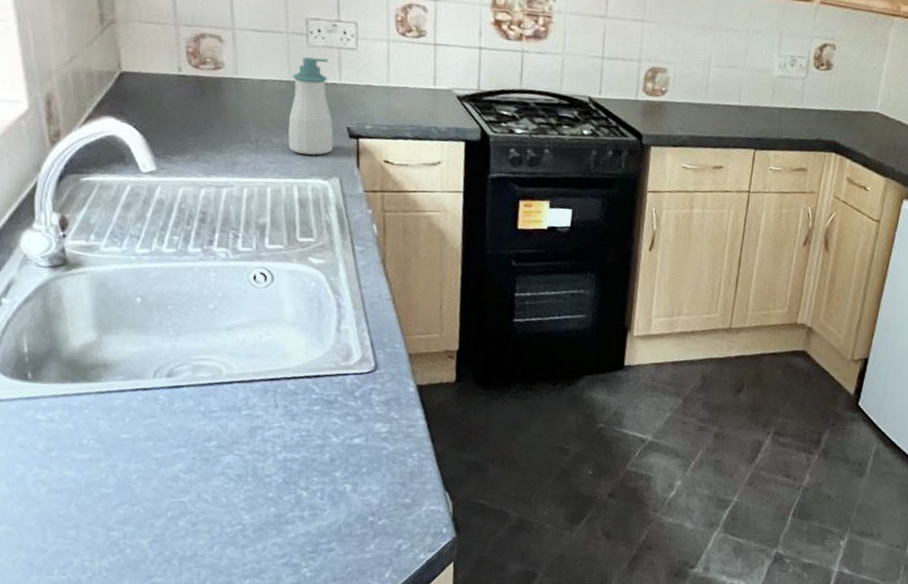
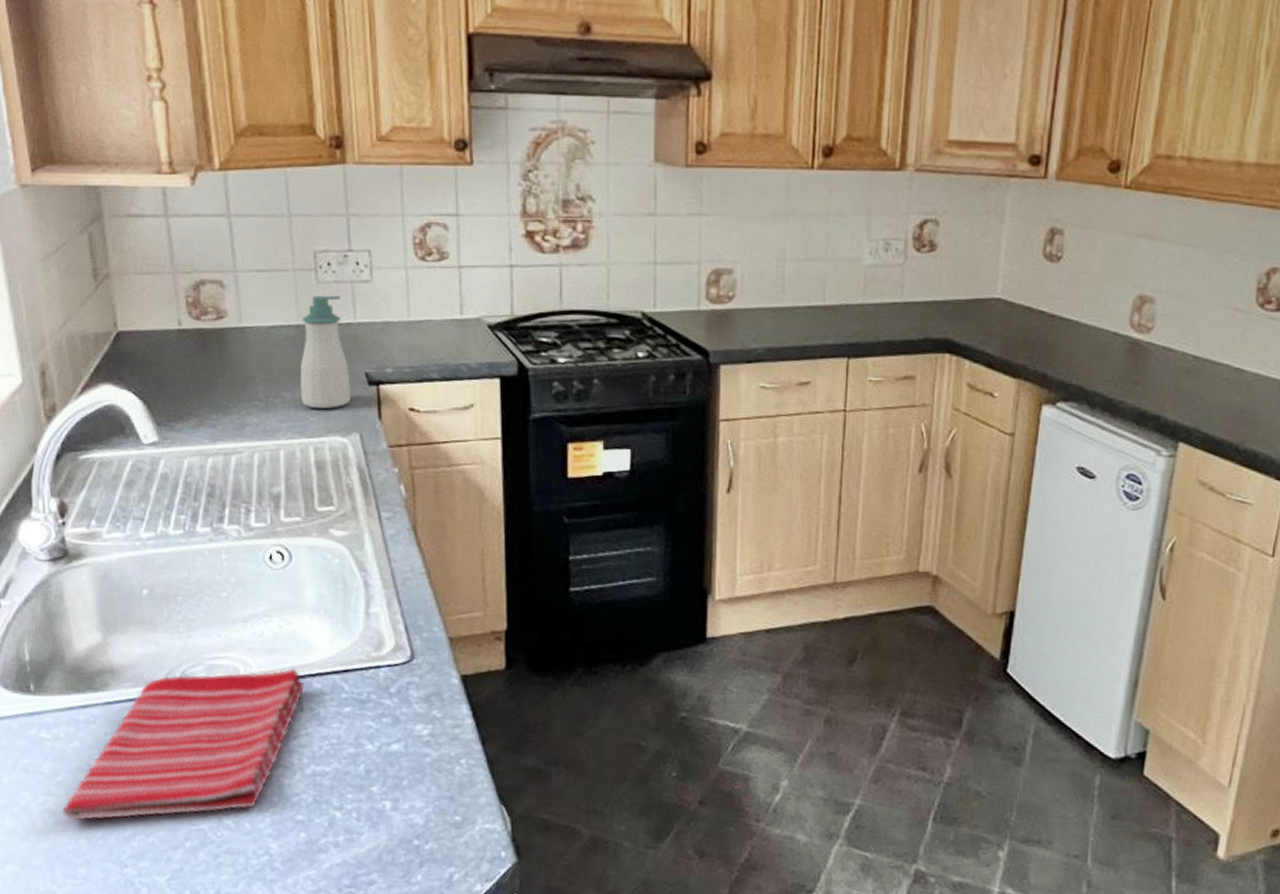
dish towel: none [54,371,280,491] -> present [61,668,305,822]

